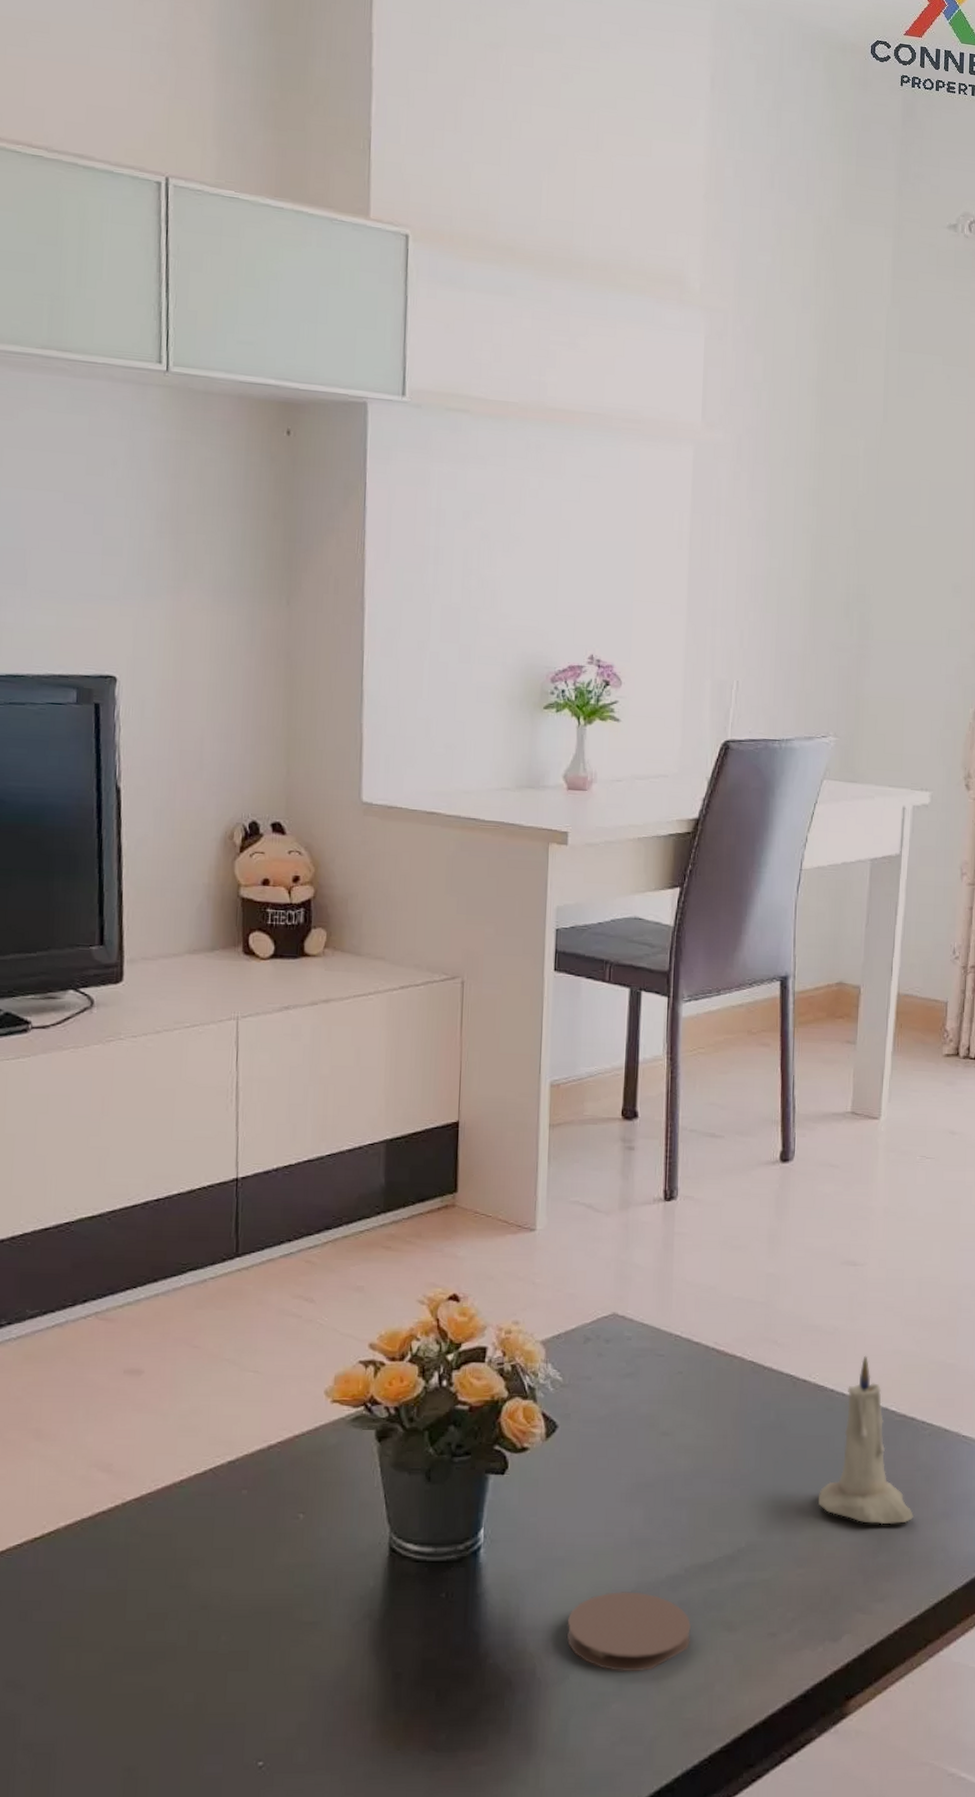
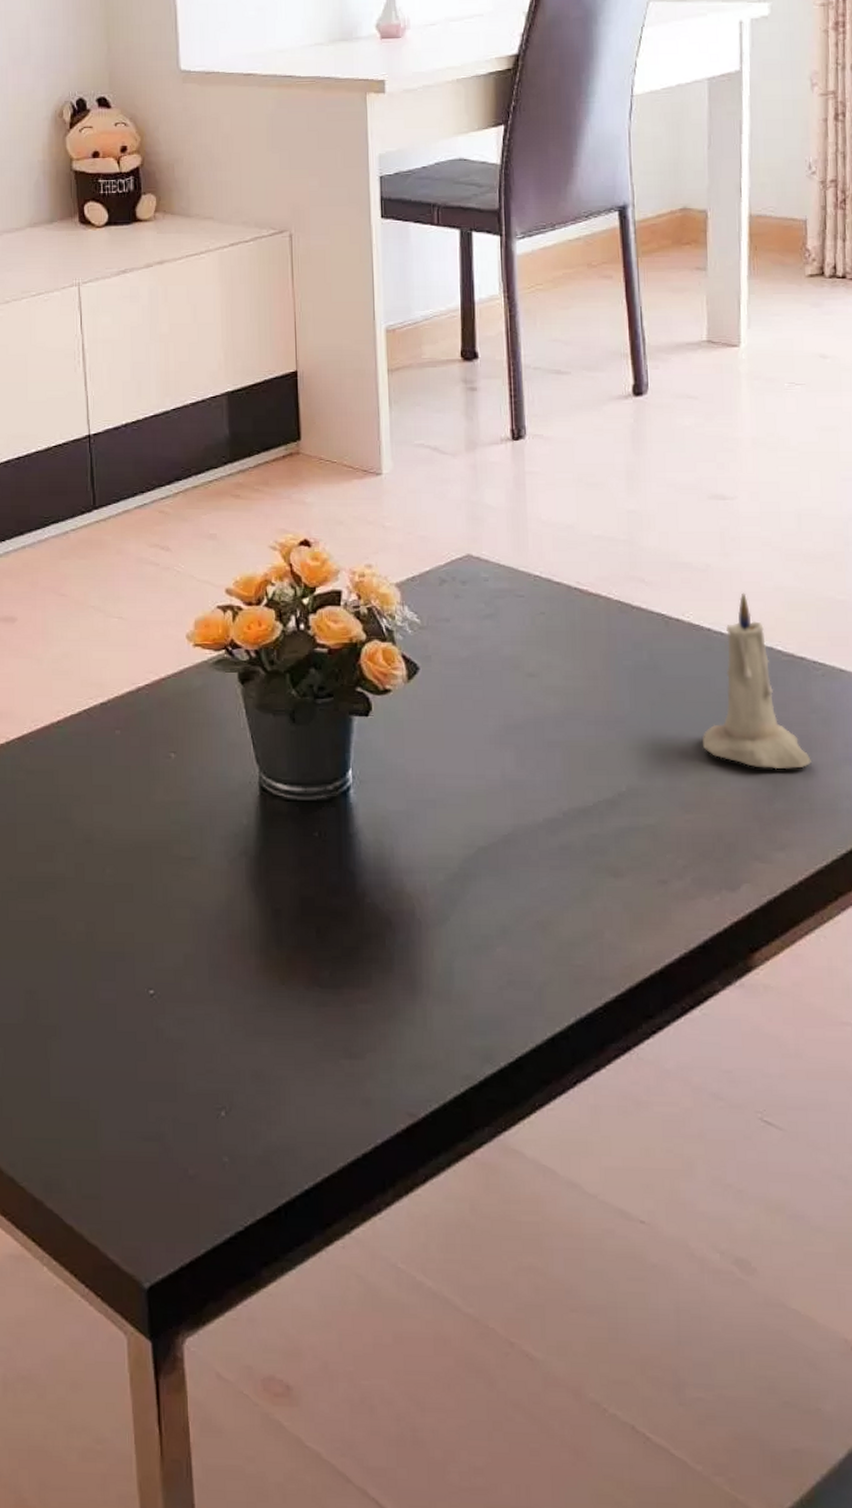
coaster: present [566,1592,691,1672] -> none [443,834,574,916]

